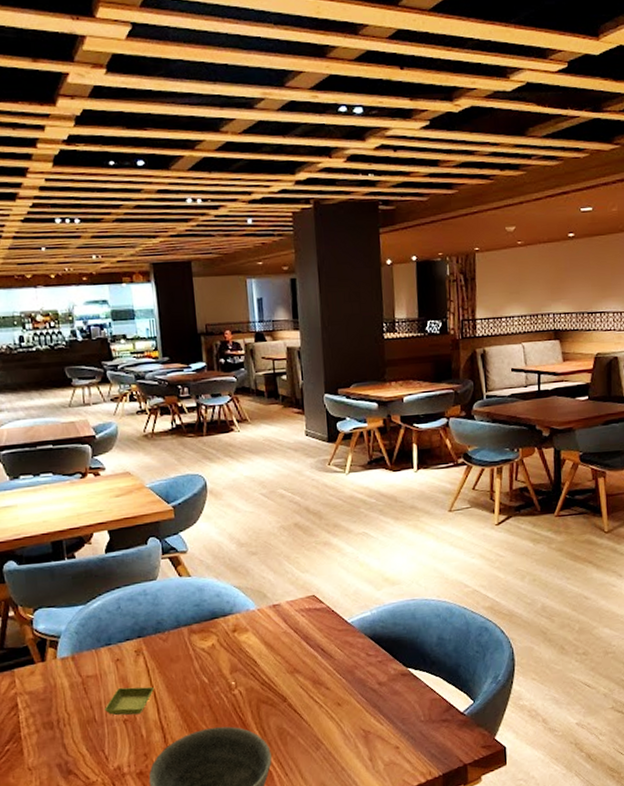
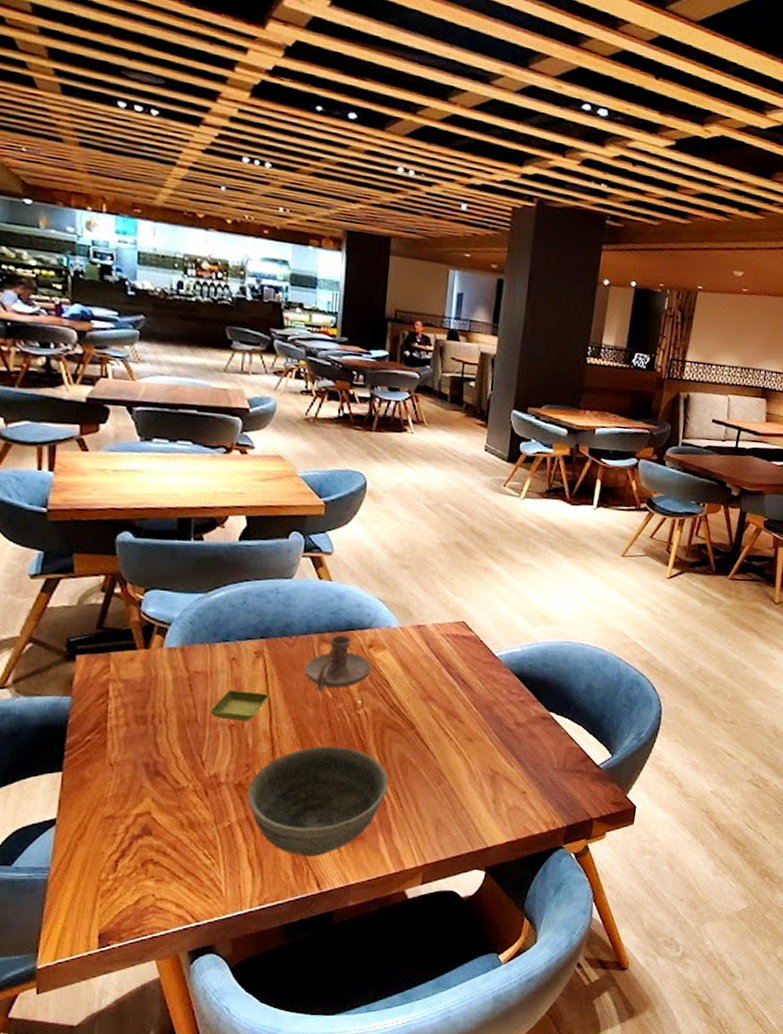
candle holder: none [180,623,239,679] -> present [305,634,372,691]

